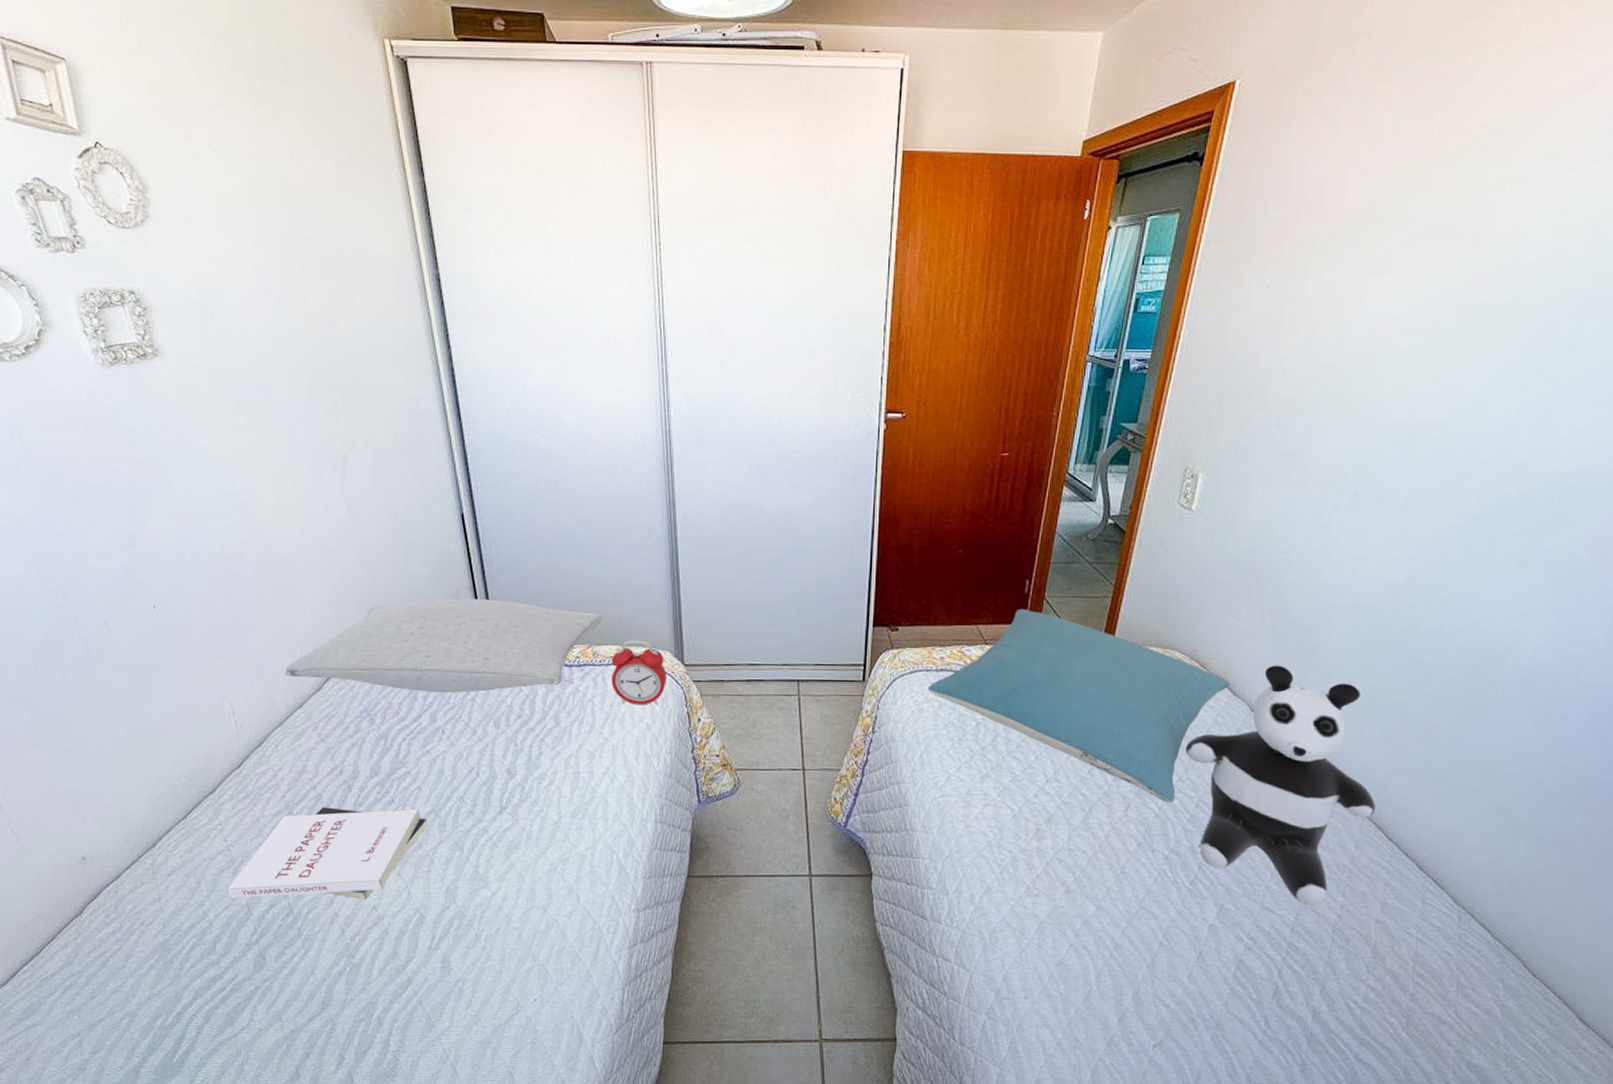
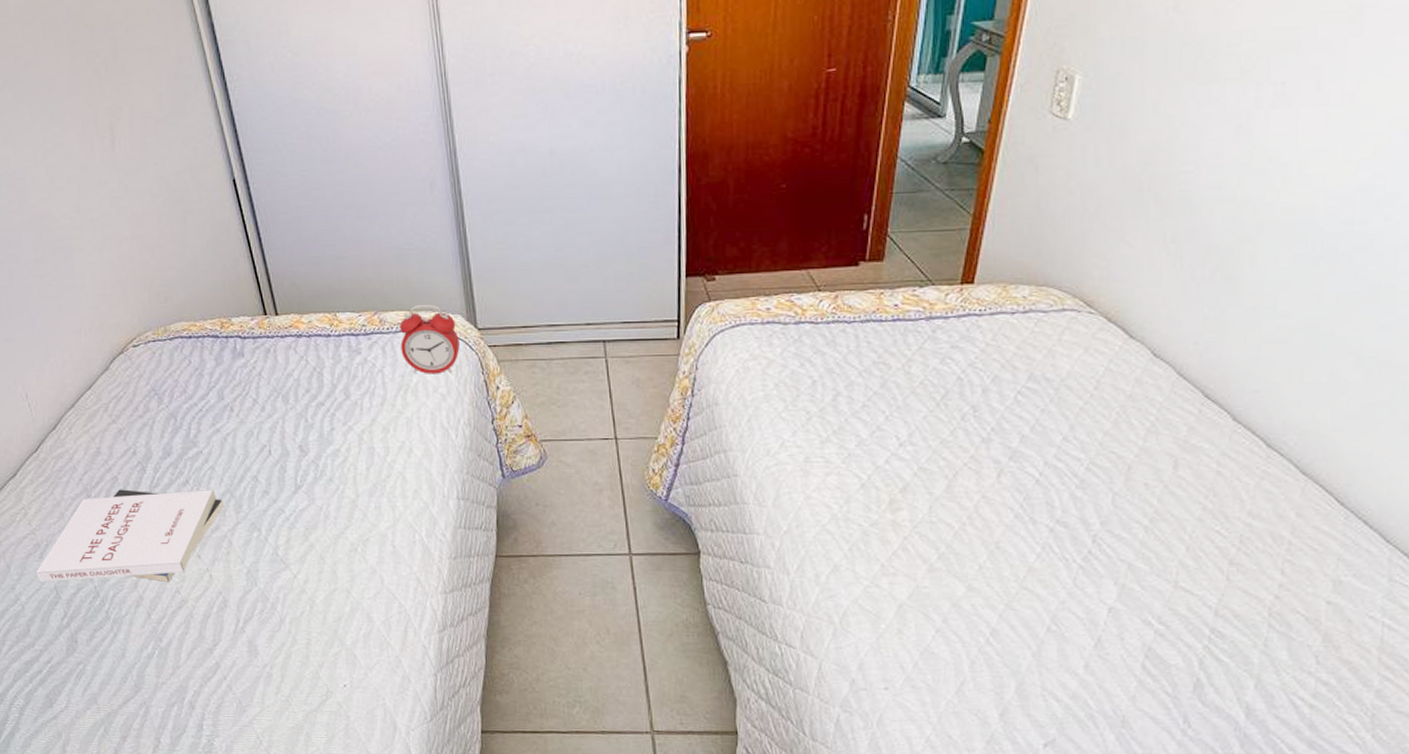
pillow: present [285,598,603,693] -> none [72,268,387,368]
pillow: present [928,608,1230,803] -> none [754,248,1124,466]
stuffed animal: present [1185,665,1376,905] -> none [1070,299,1323,584]

